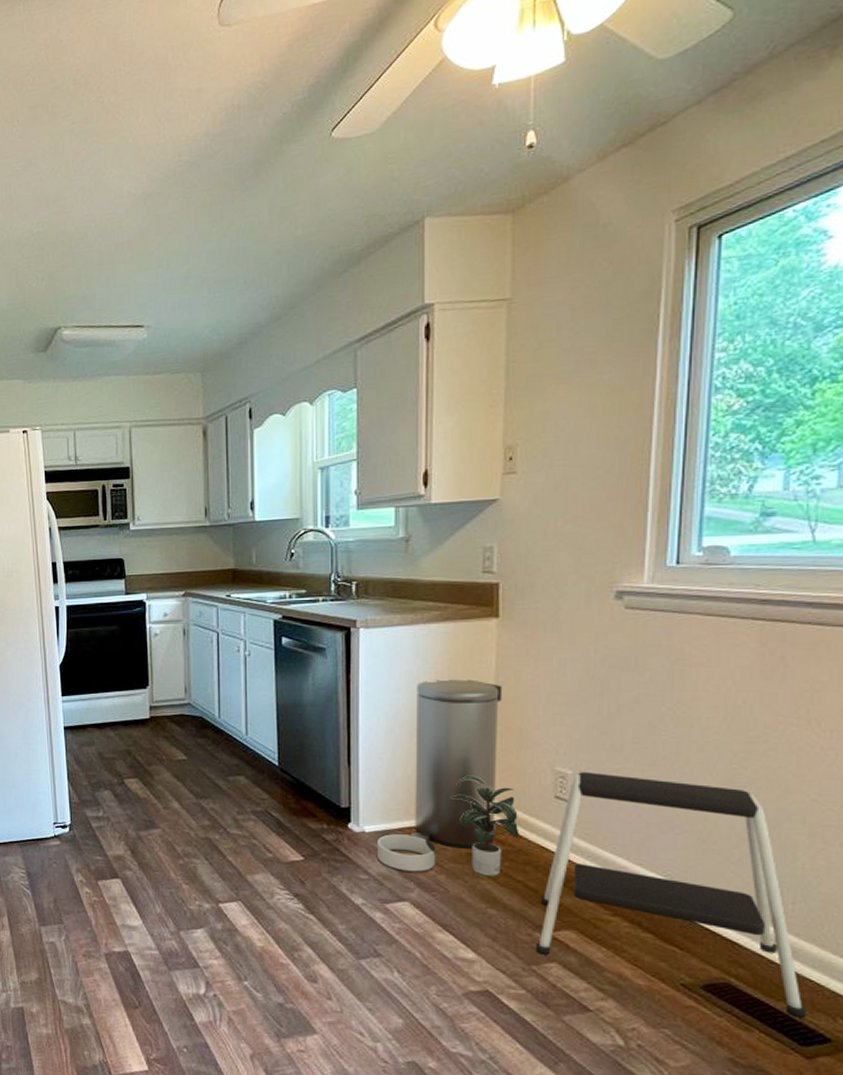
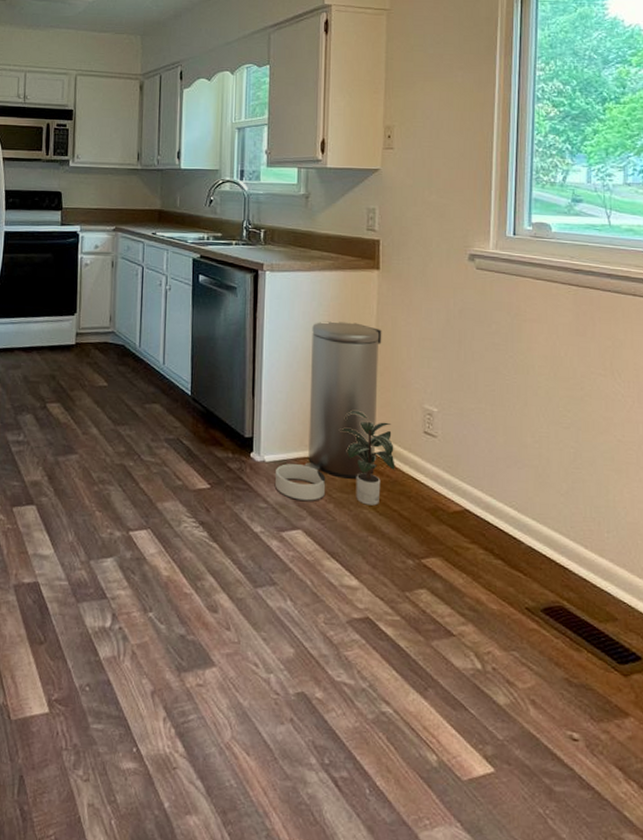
step stool: present [536,772,807,1019] -> none [409,410,622,638]

